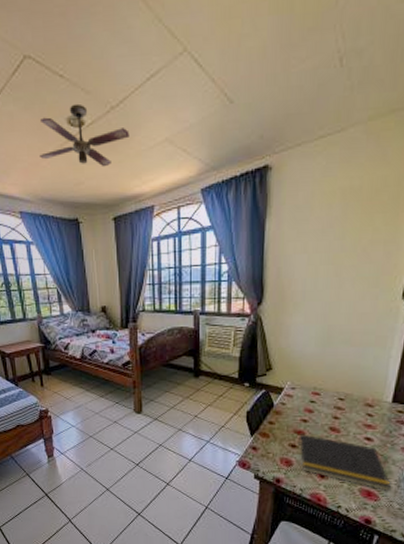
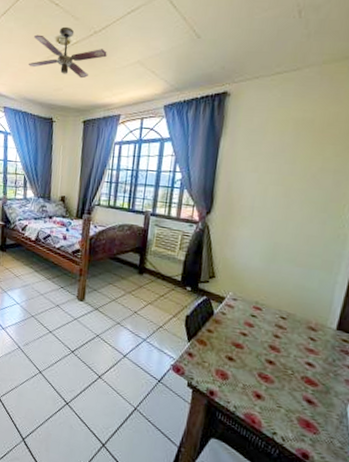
notepad: present [297,434,391,491] -> none [234,347,332,425]

